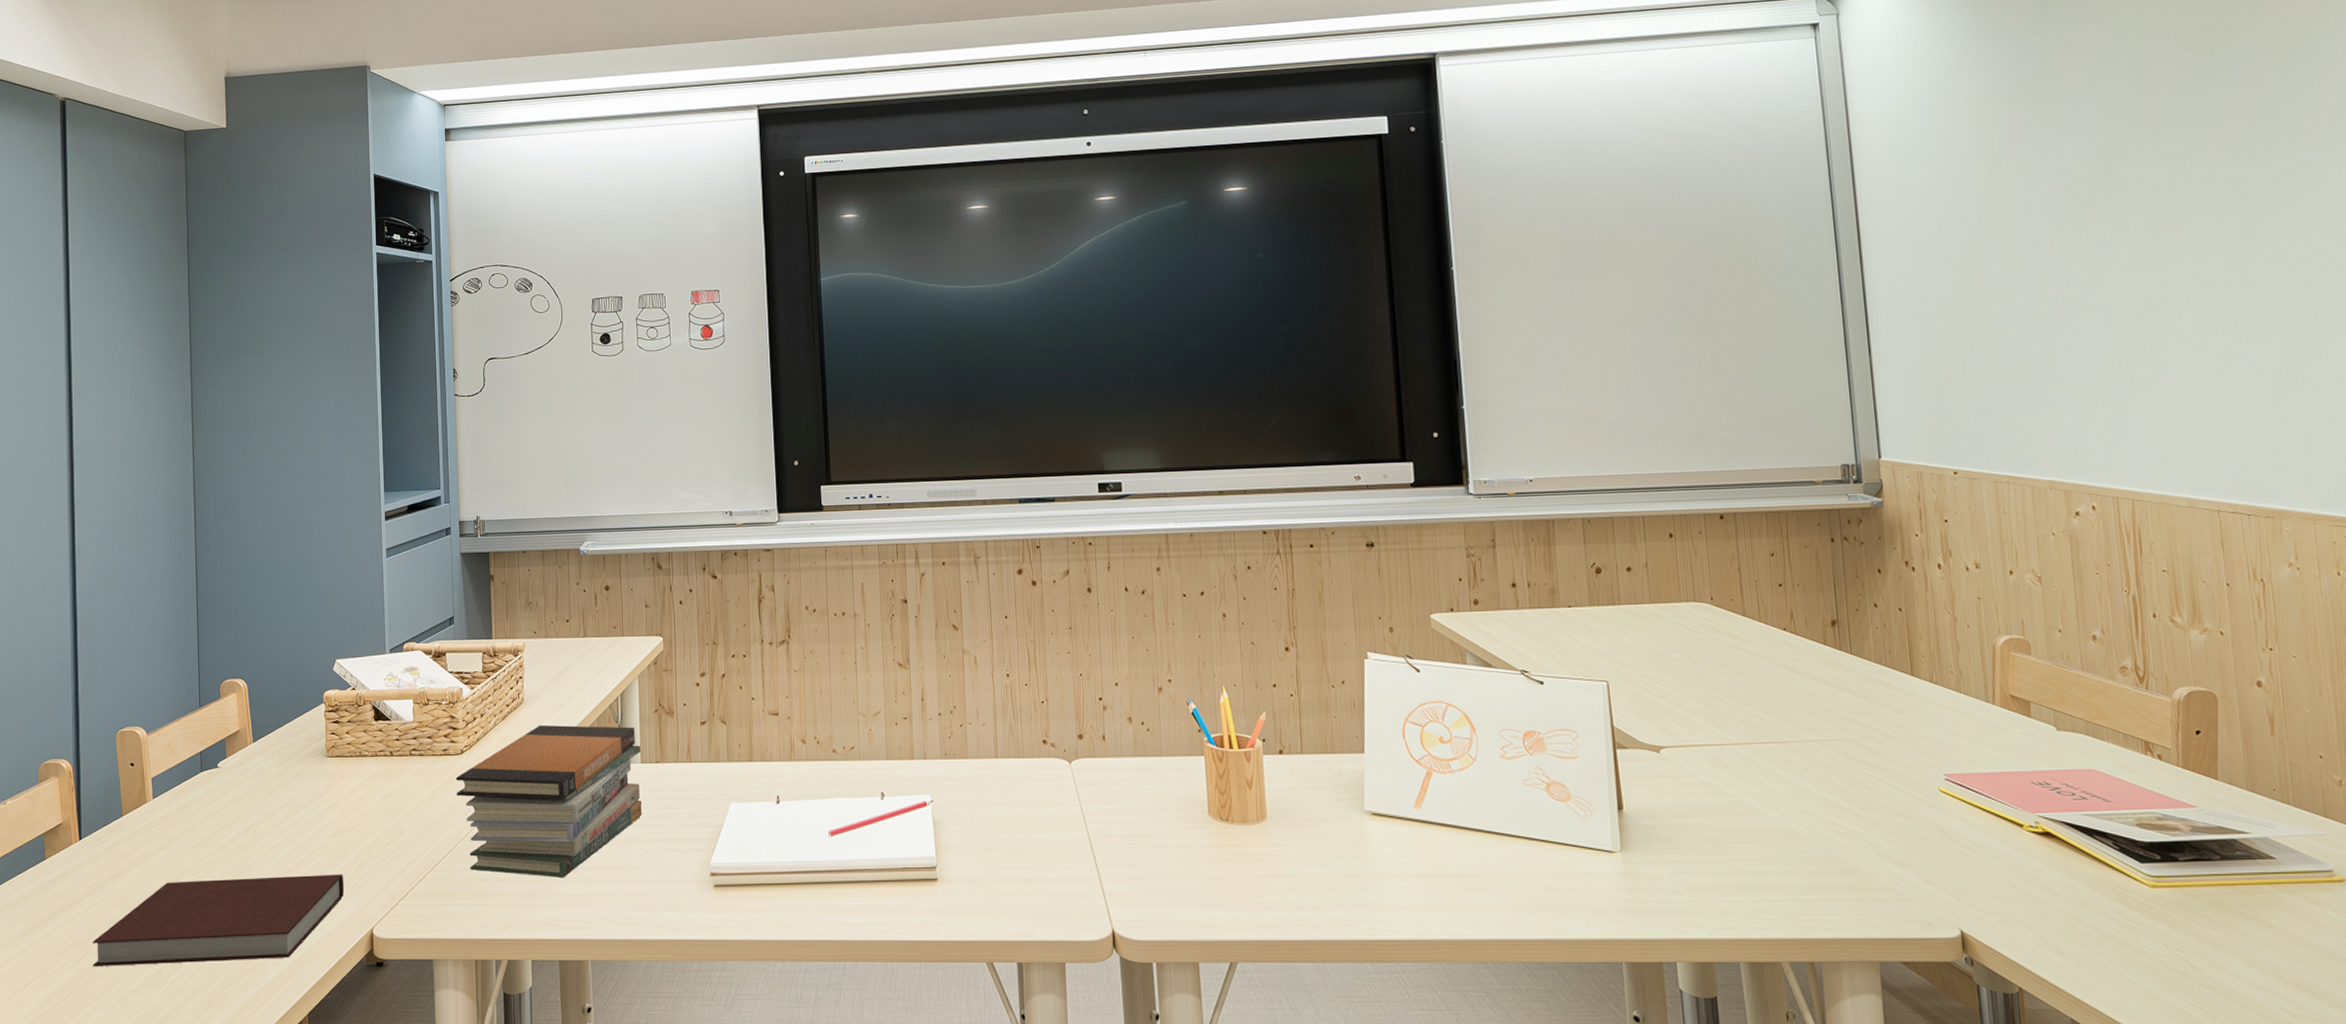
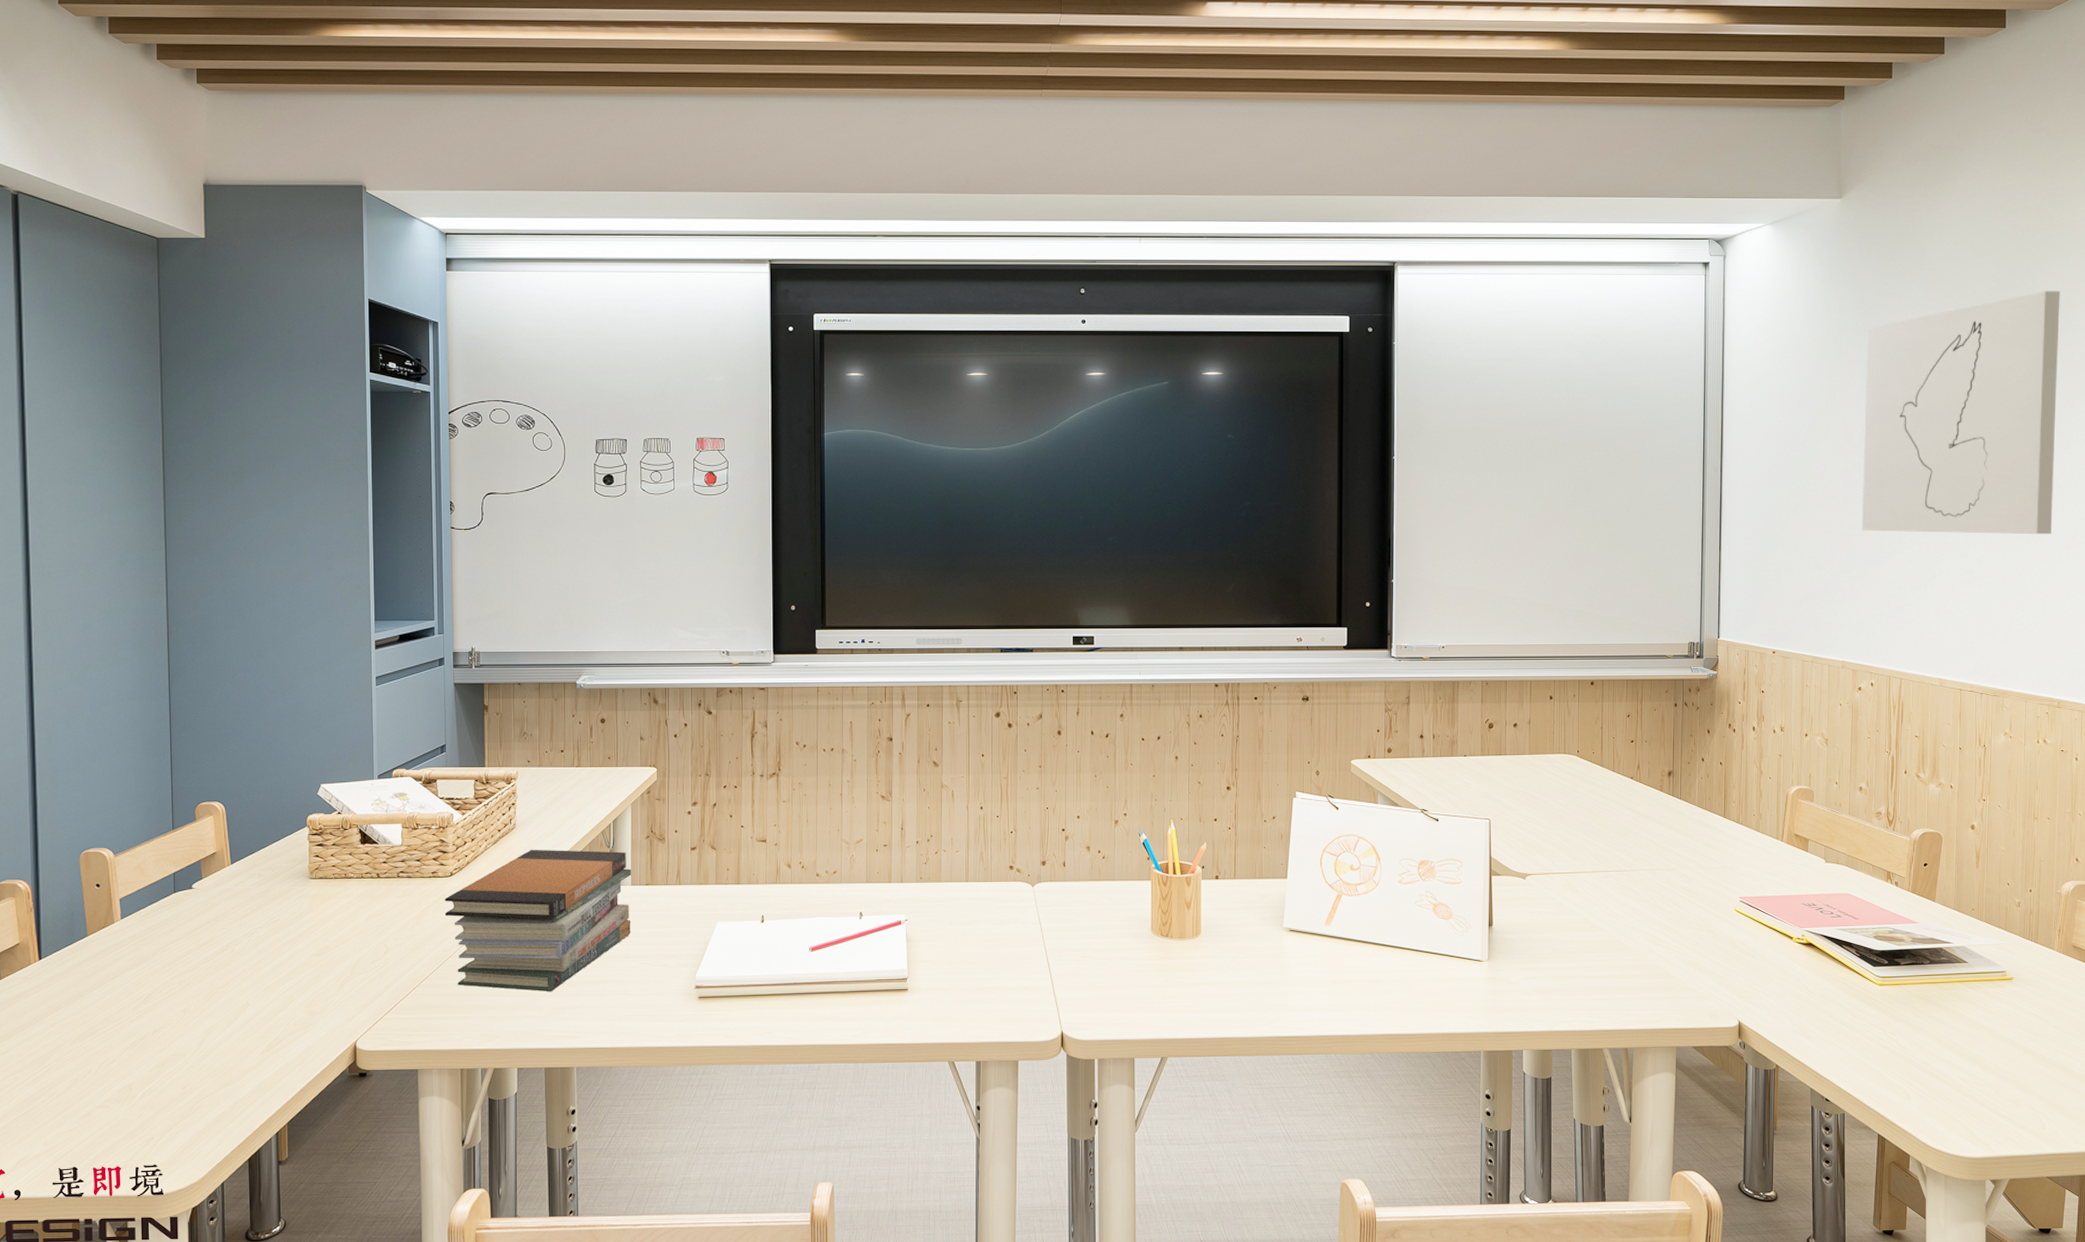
notebook: present [92,874,345,967] -> none [54,990,327,1084]
wall art: none [2033,19,2322,322] -> present [1862,291,2061,535]

